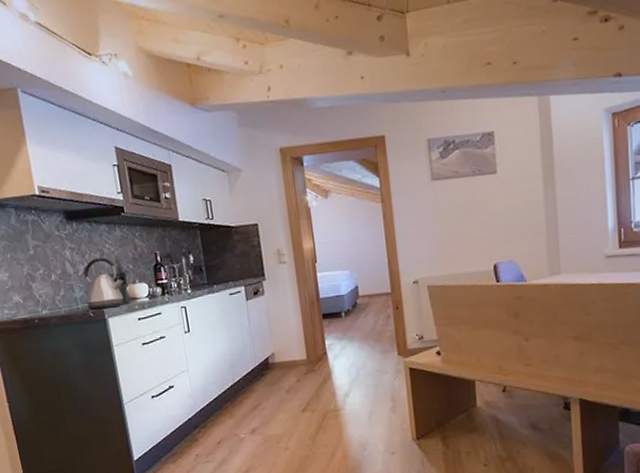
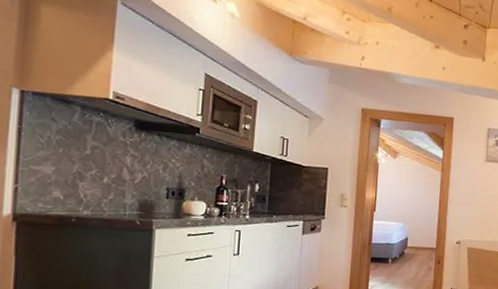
kettle: present [83,257,124,311] -> none [134,170,183,221]

